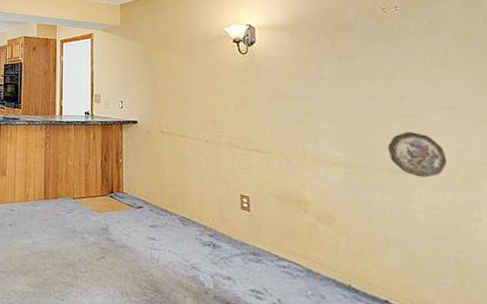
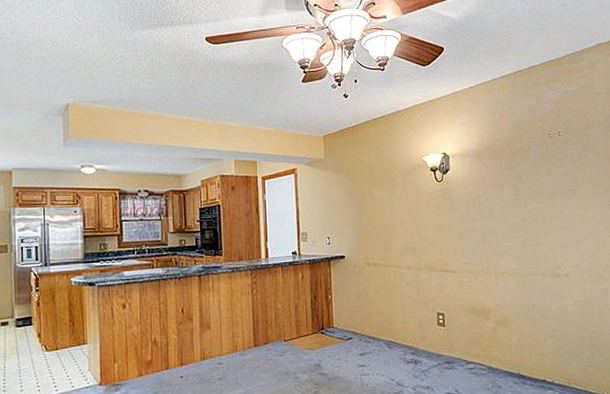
decorative plate: present [387,131,448,178] -> none [548,241,589,278]

